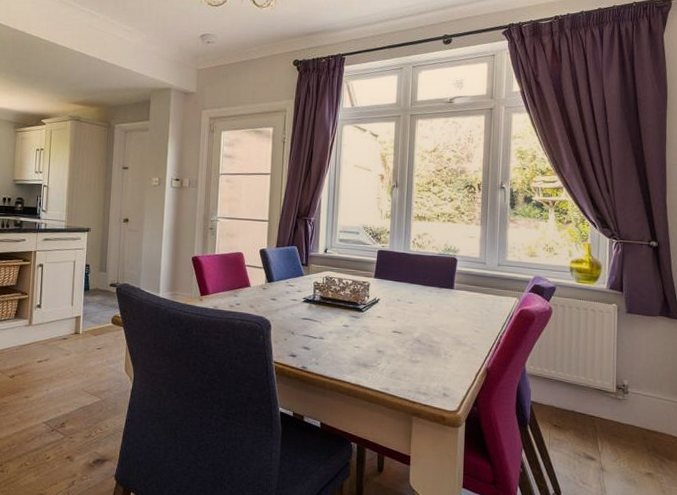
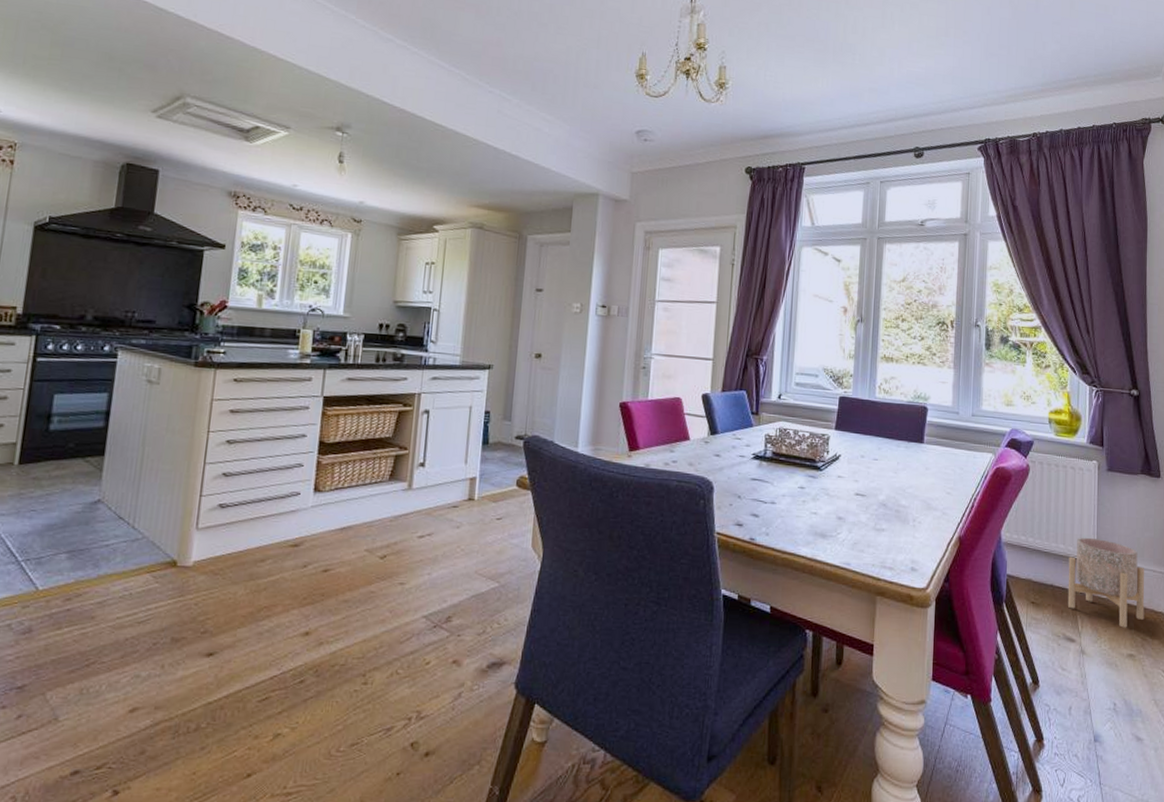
planter: none [588,370,663,450] -> present [1067,537,1145,628]

